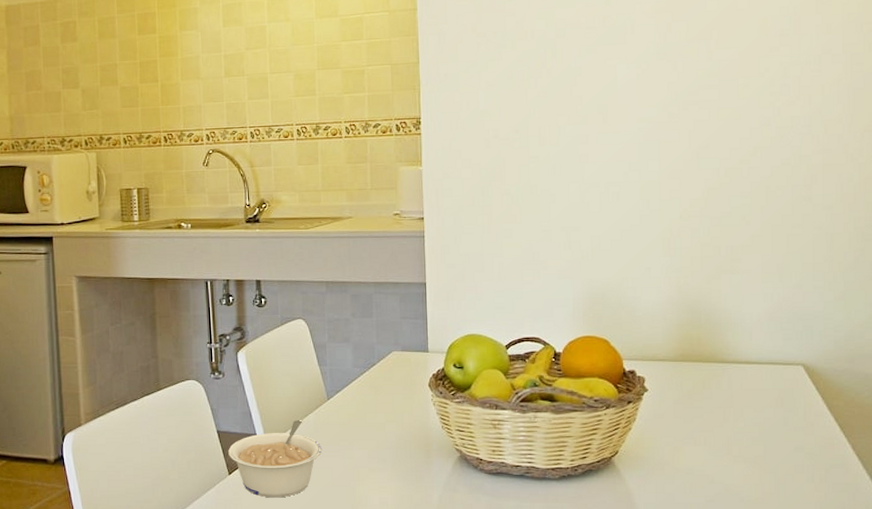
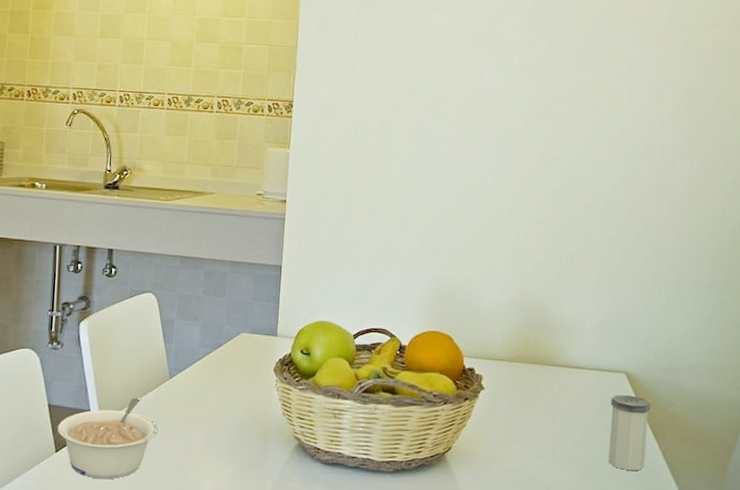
salt shaker: none [788,388,834,465] -> present [608,395,651,471]

